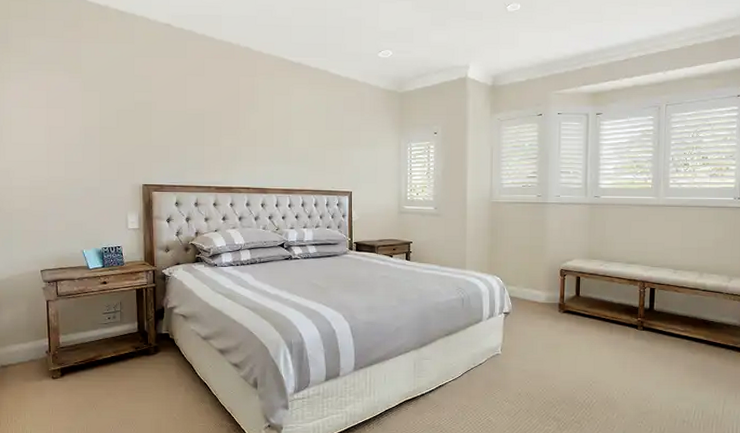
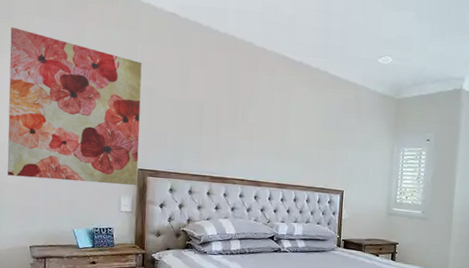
wall art: none [8,52,143,202] -> present [7,27,142,185]

